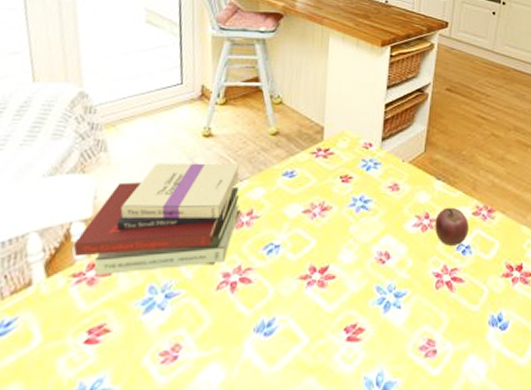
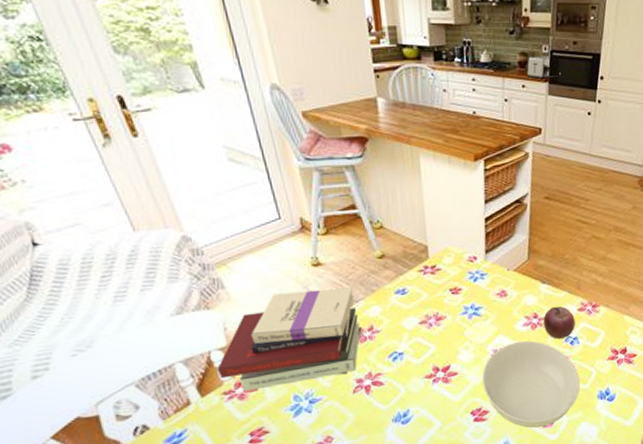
bowl: none [362,244,469,357] -> present [482,341,580,428]

